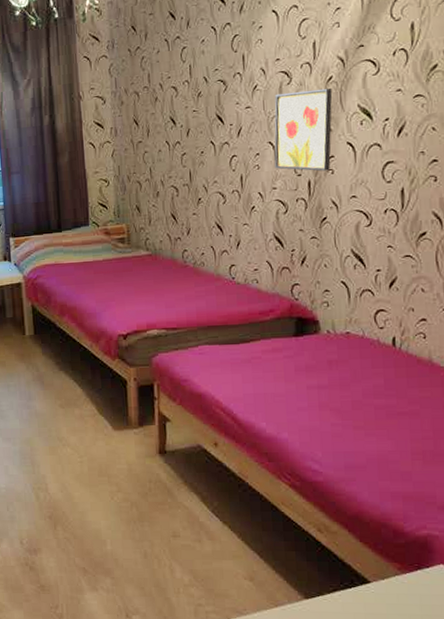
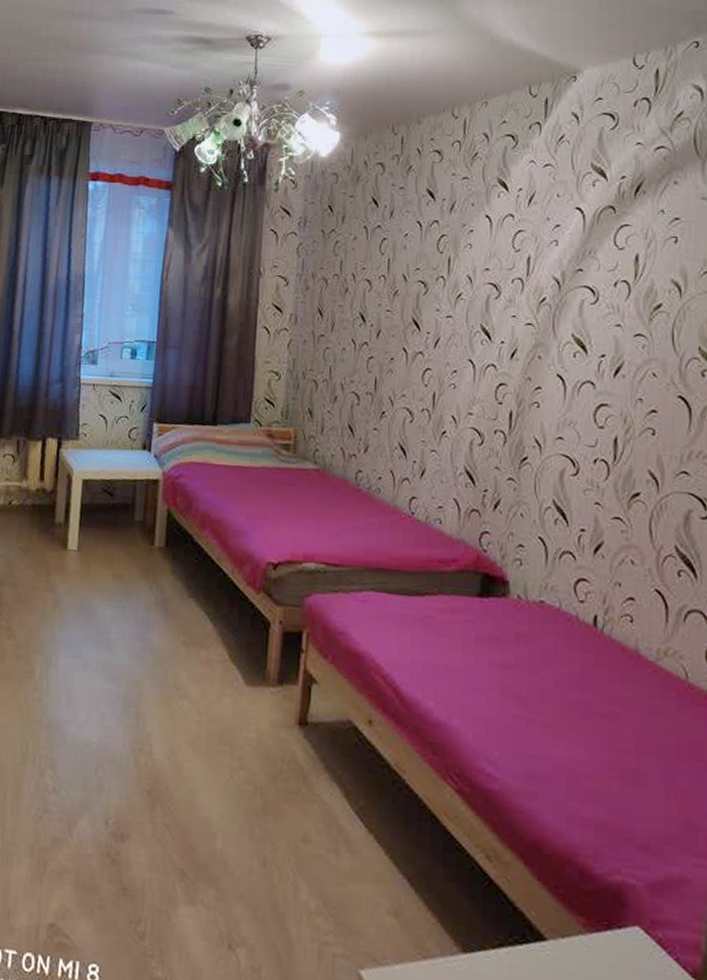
wall art: present [274,88,333,172] -> none [473,307,545,403]

